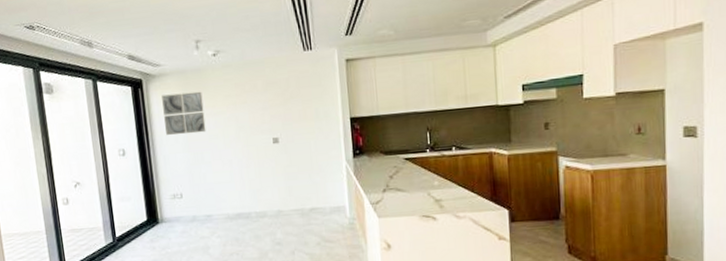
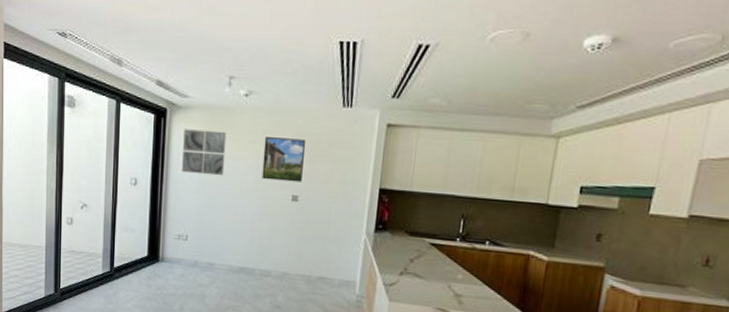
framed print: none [238,86,279,129] -> present [262,137,306,183]

